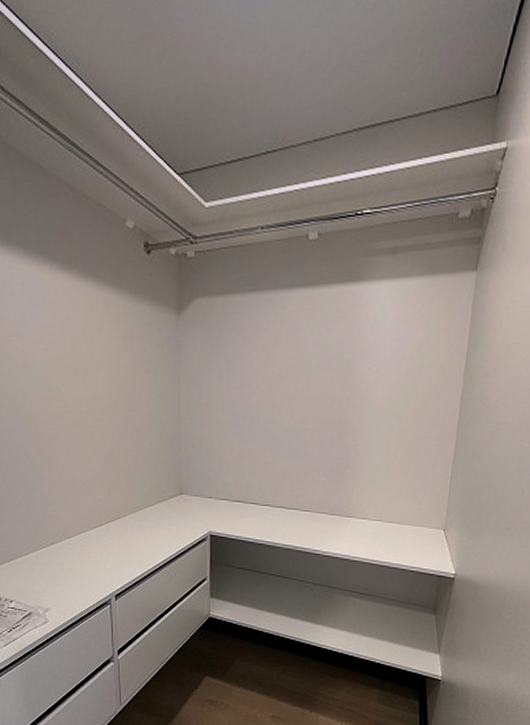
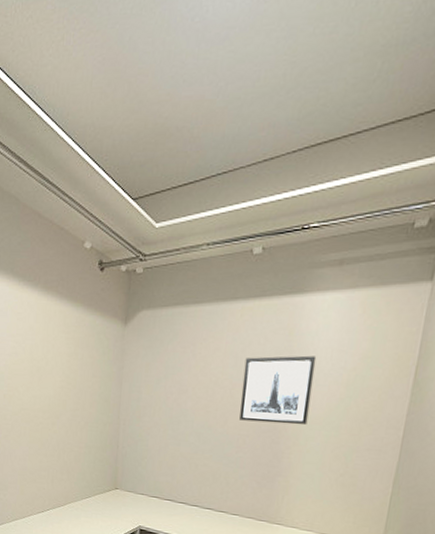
wall art: none [305,345,377,416] -> present [239,355,317,425]

